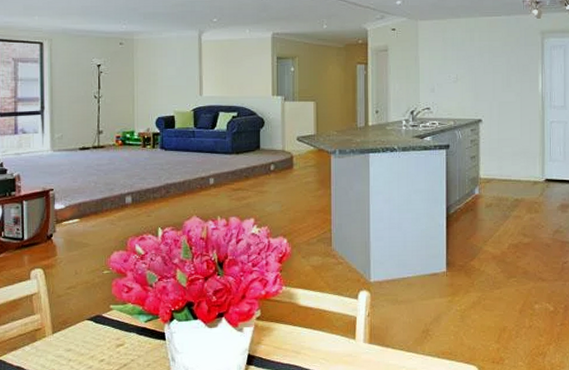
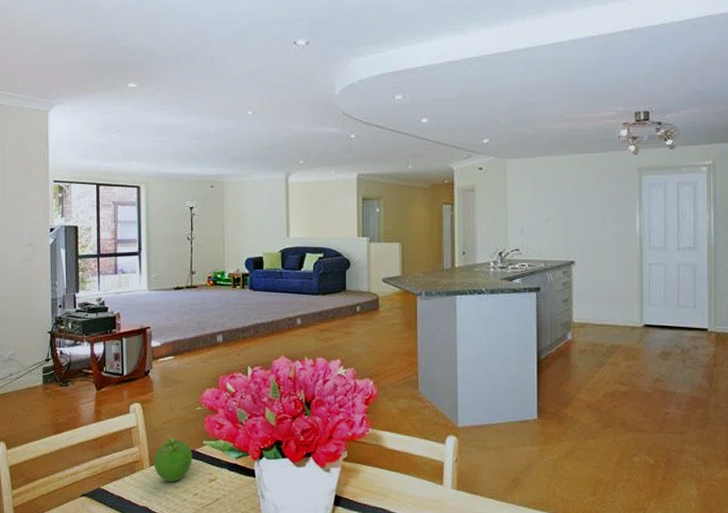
fruit: none [56,302,99,350] -> present [153,436,193,483]

